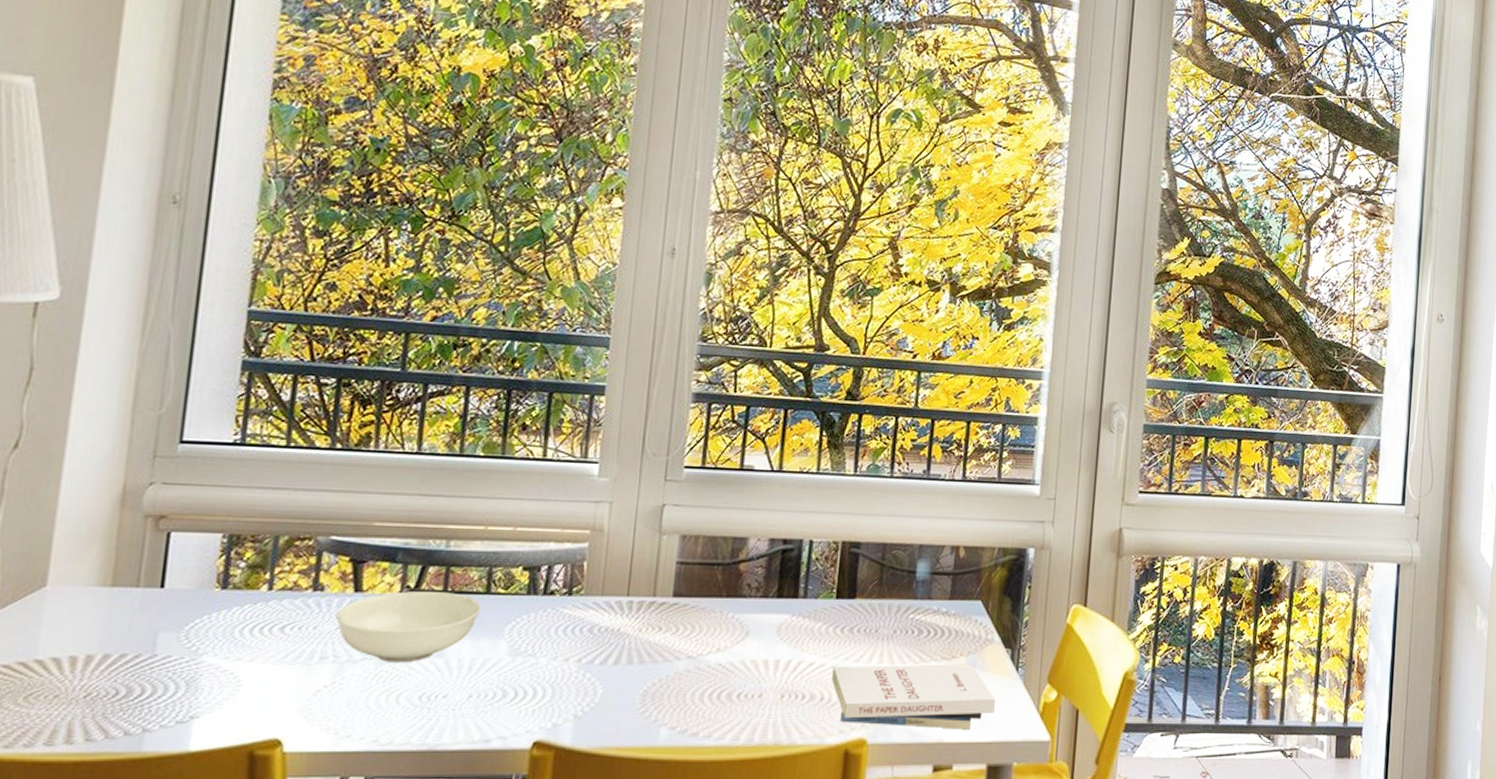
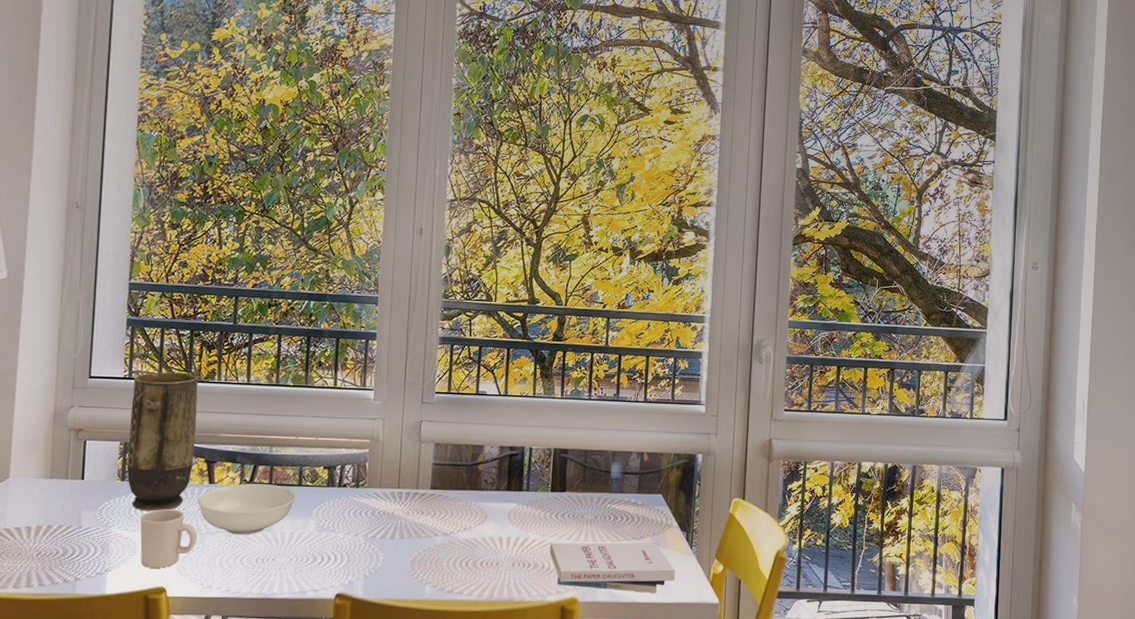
vase: none [230,435,346,632] -> present [126,372,198,511]
mug: none [245,628,334,712] -> present [140,509,198,568]

